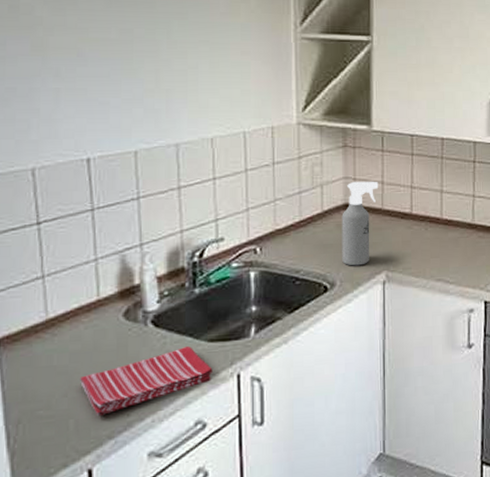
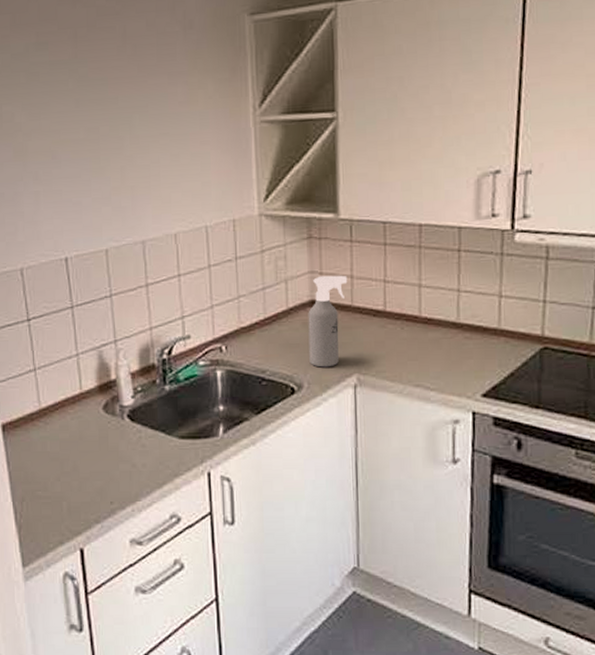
dish towel: present [80,347,213,416] -> none [70,442,185,500]

